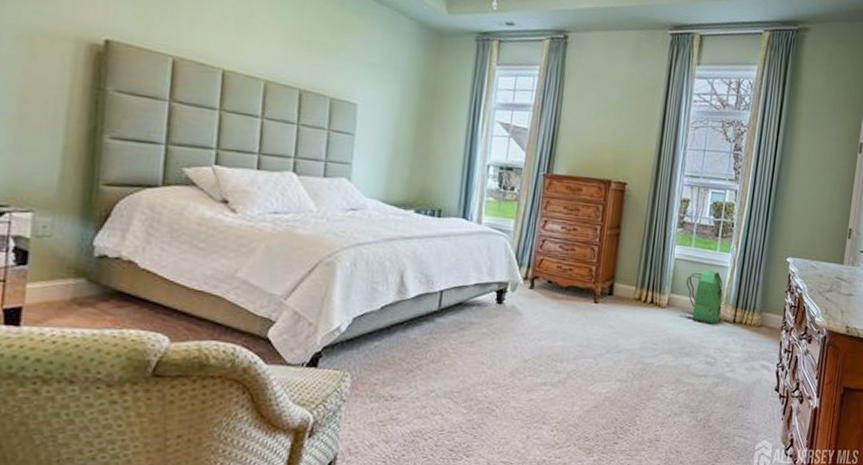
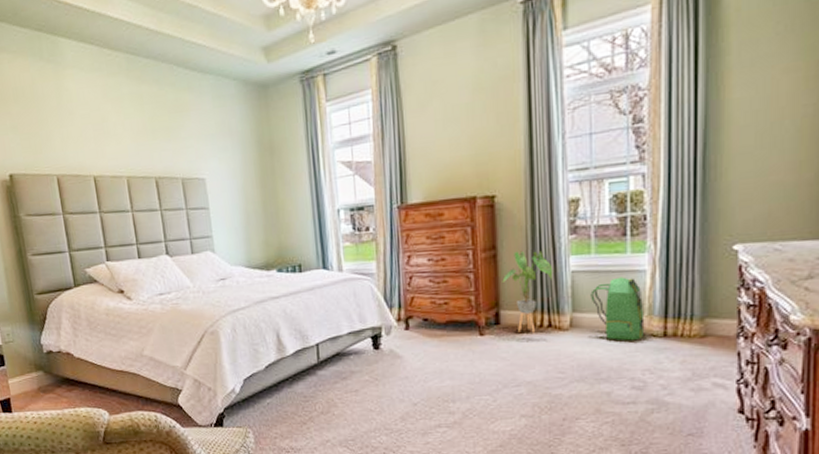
house plant: none [620,234,662,307] -> present [502,250,553,333]

